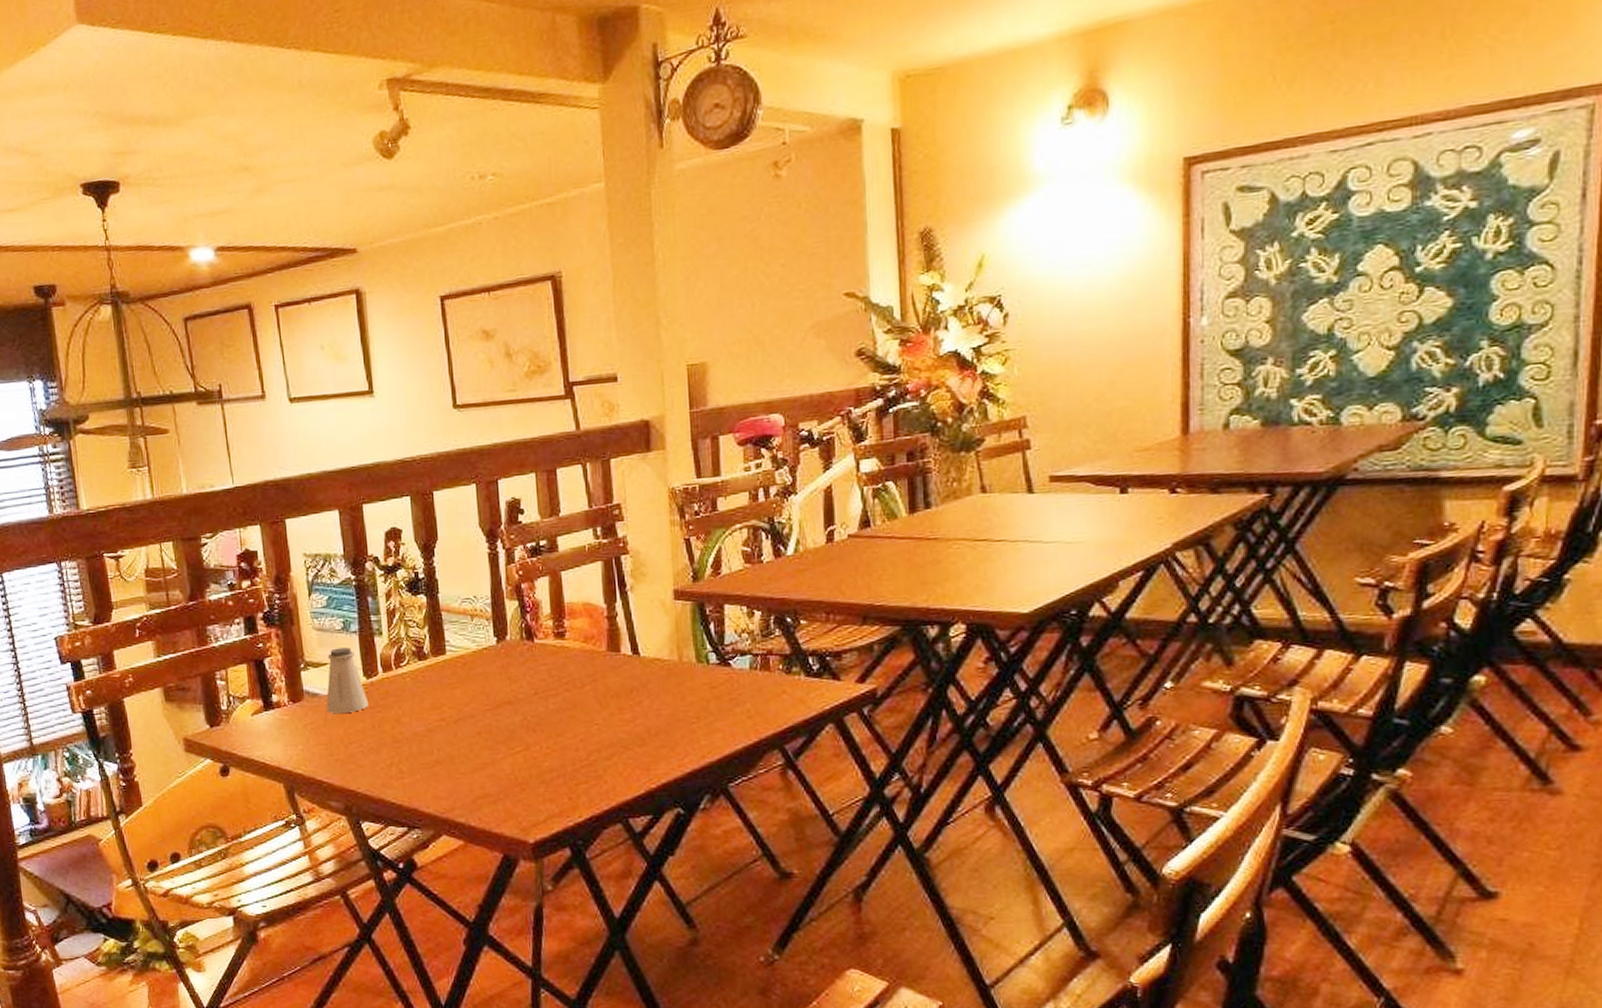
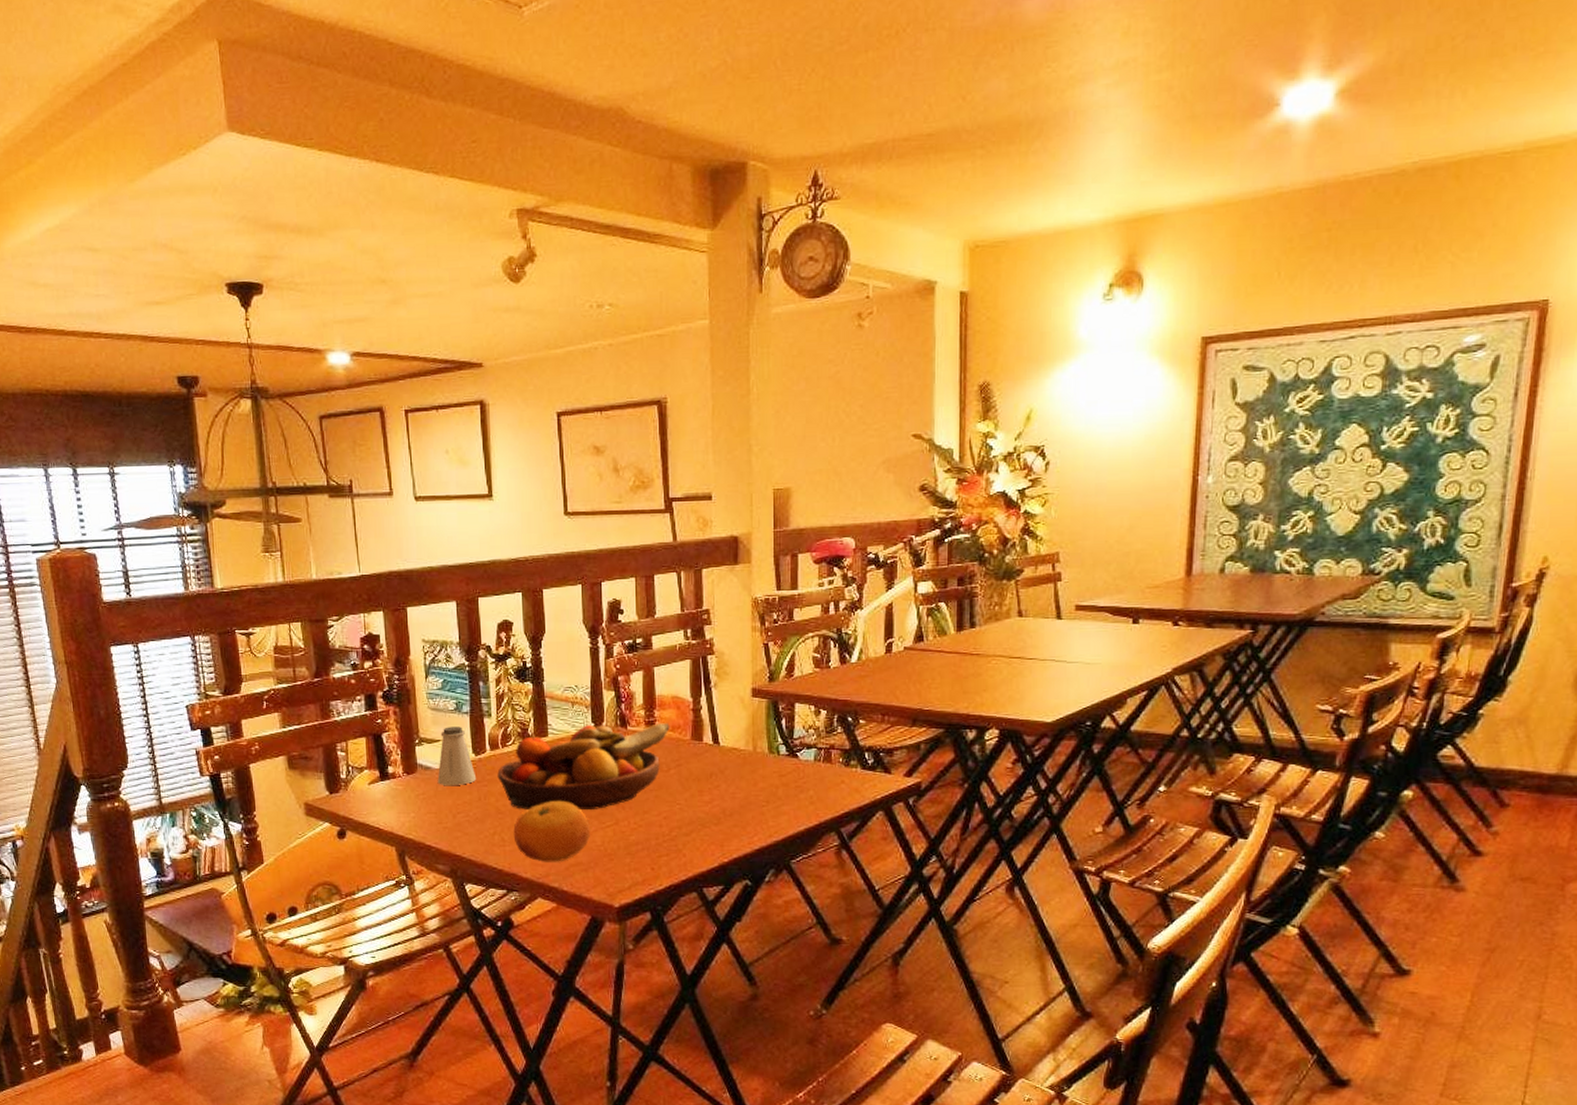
fruit bowl: none [391,633,583,738] -> present [497,723,670,811]
fruit: none [412,725,498,795] -> present [513,800,590,862]

